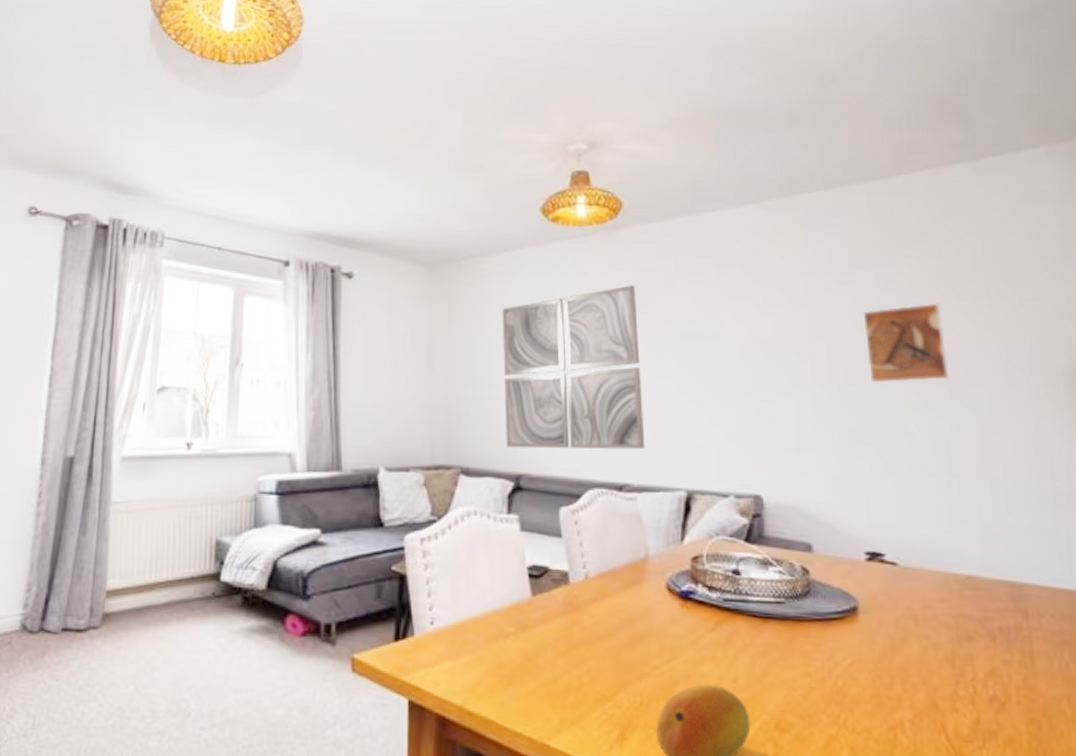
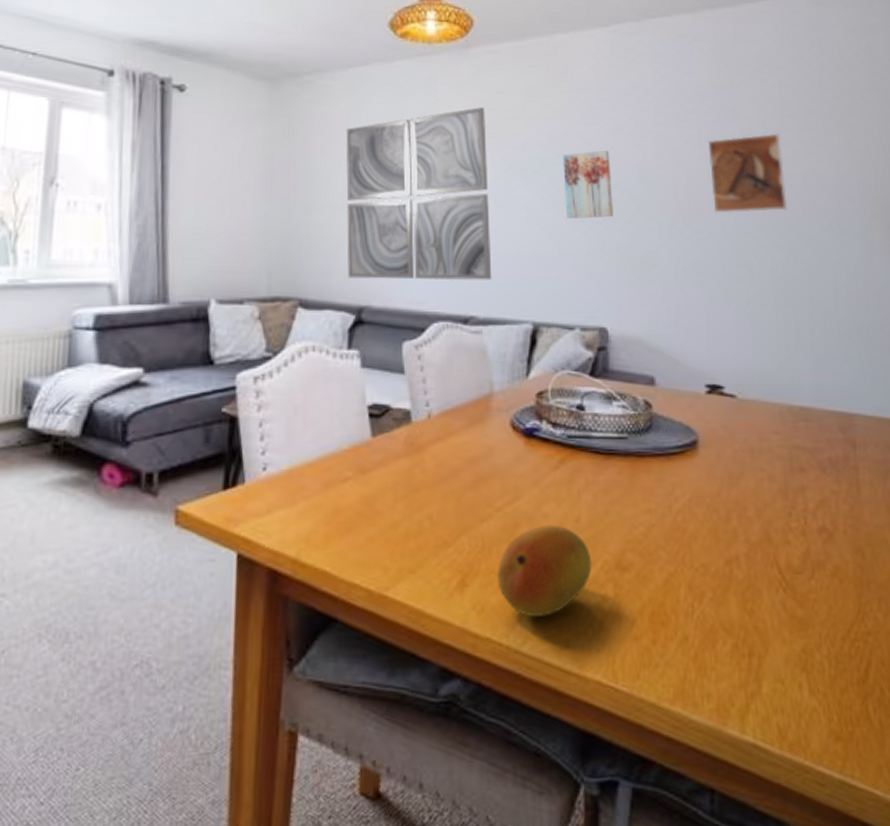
wall art: none [713,324,766,391] -> present [563,150,613,219]

